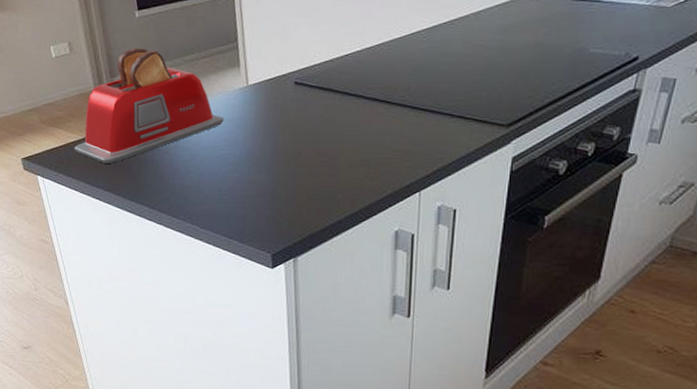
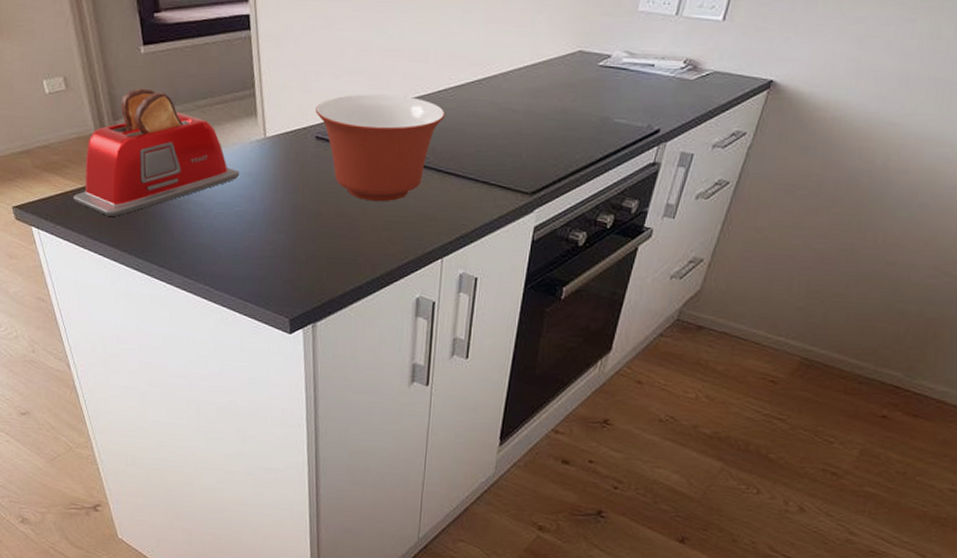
mixing bowl: none [294,39,419,140] -> present [315,94,446,202]

